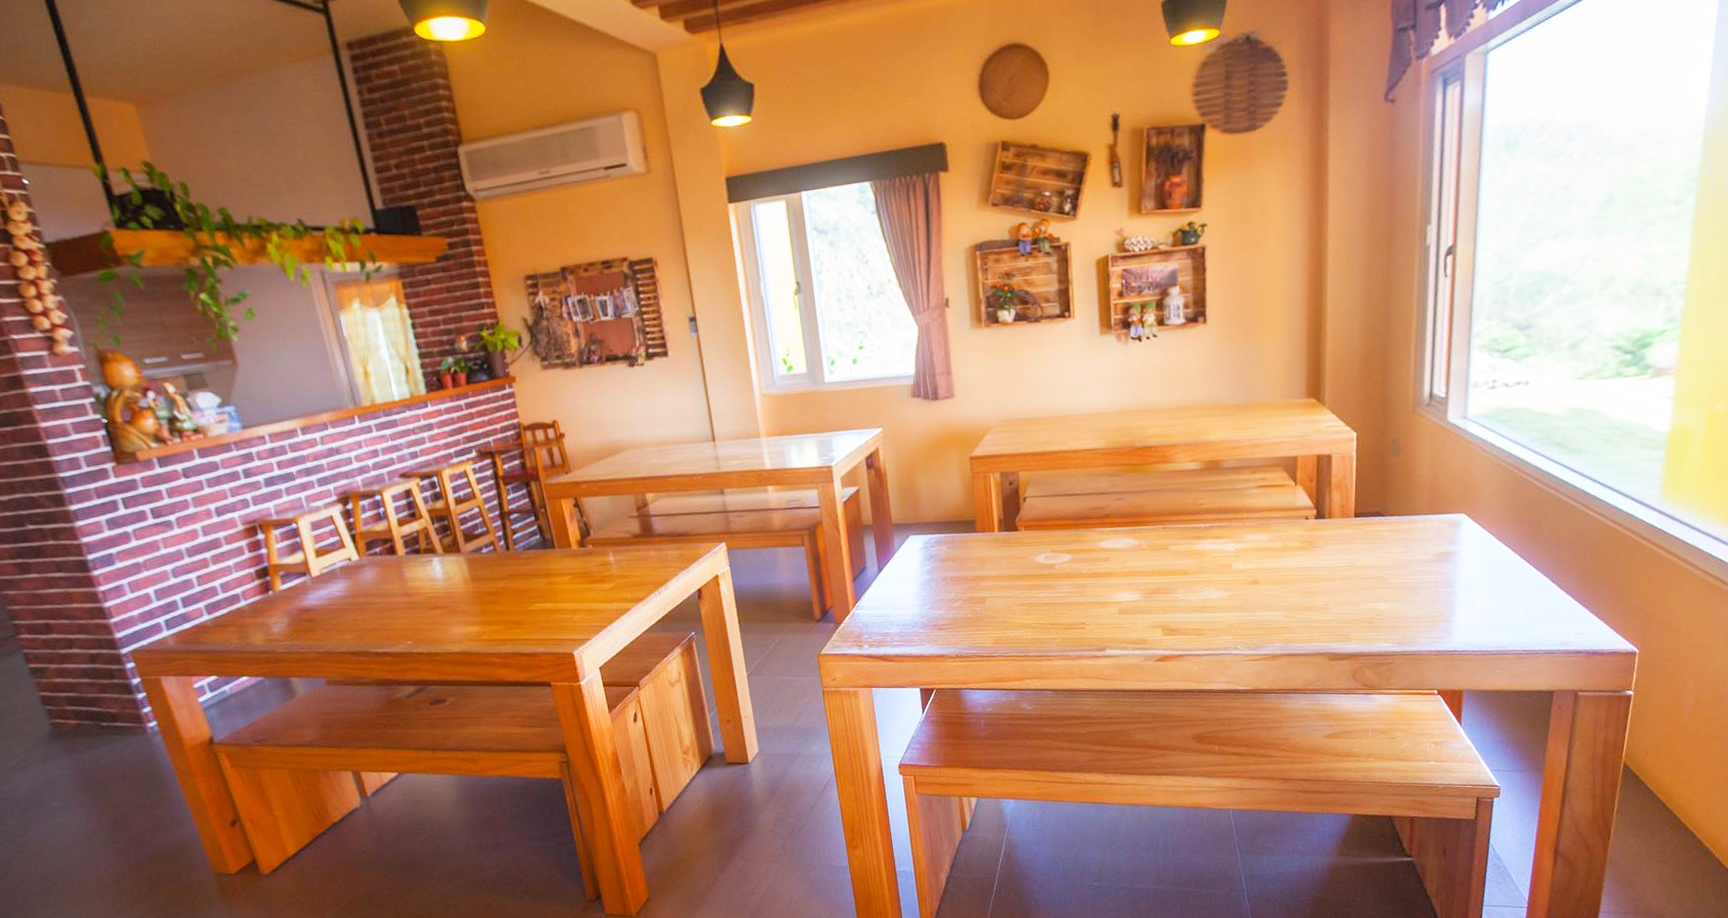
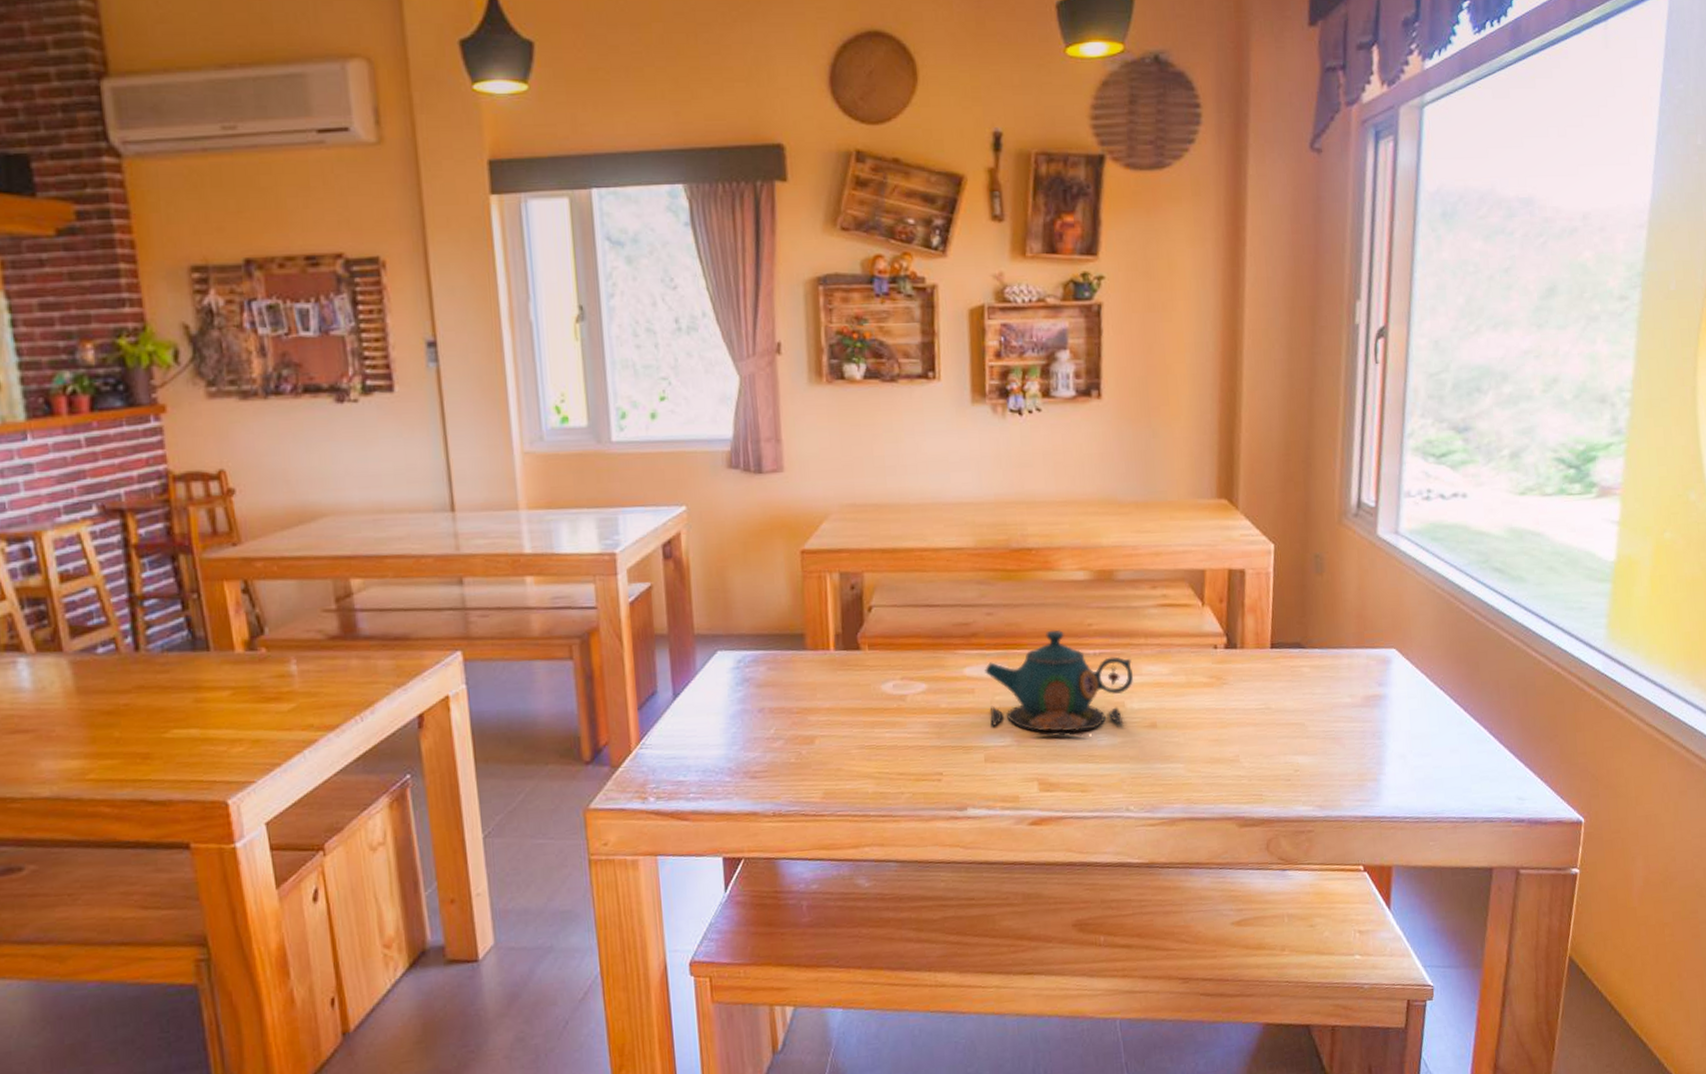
teapot: none [1117,509,1239,594] -> present [985,629,1134,738]

